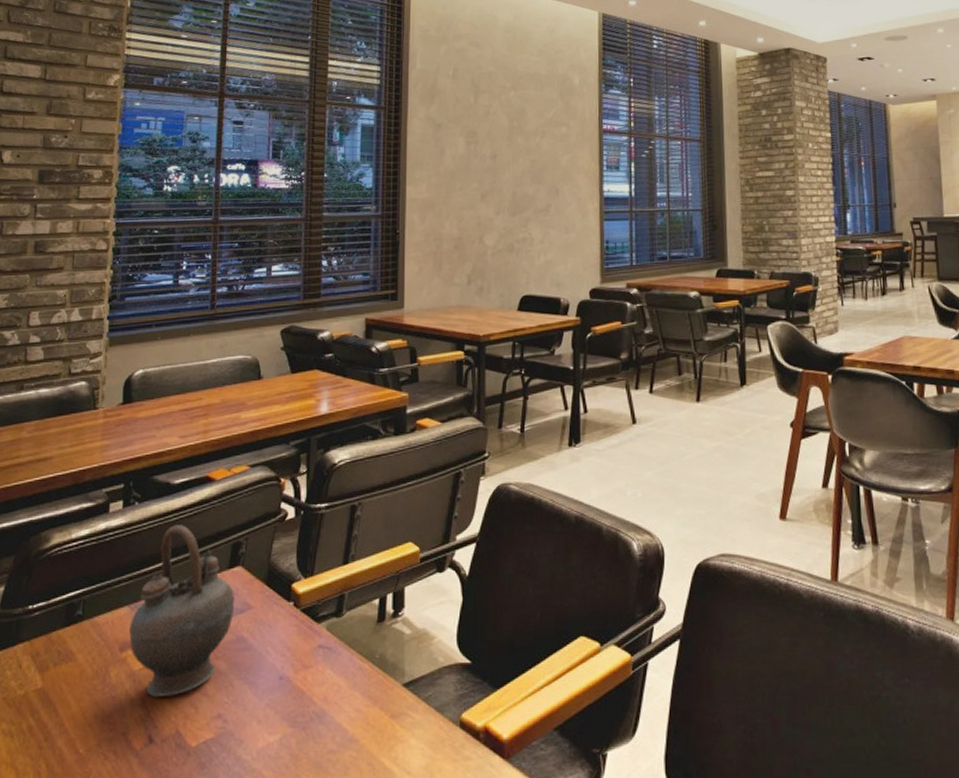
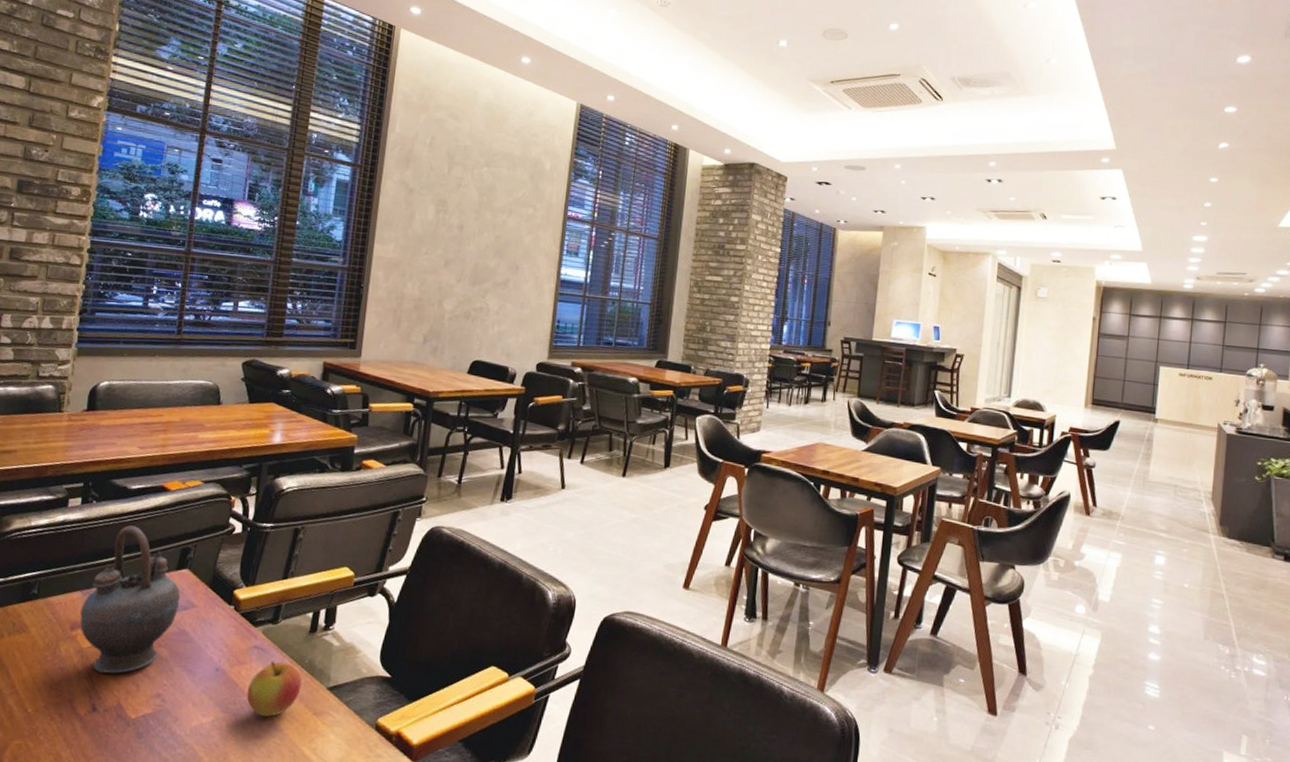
apple: none [315,660,374,726] -> present [246,661,302,717]

